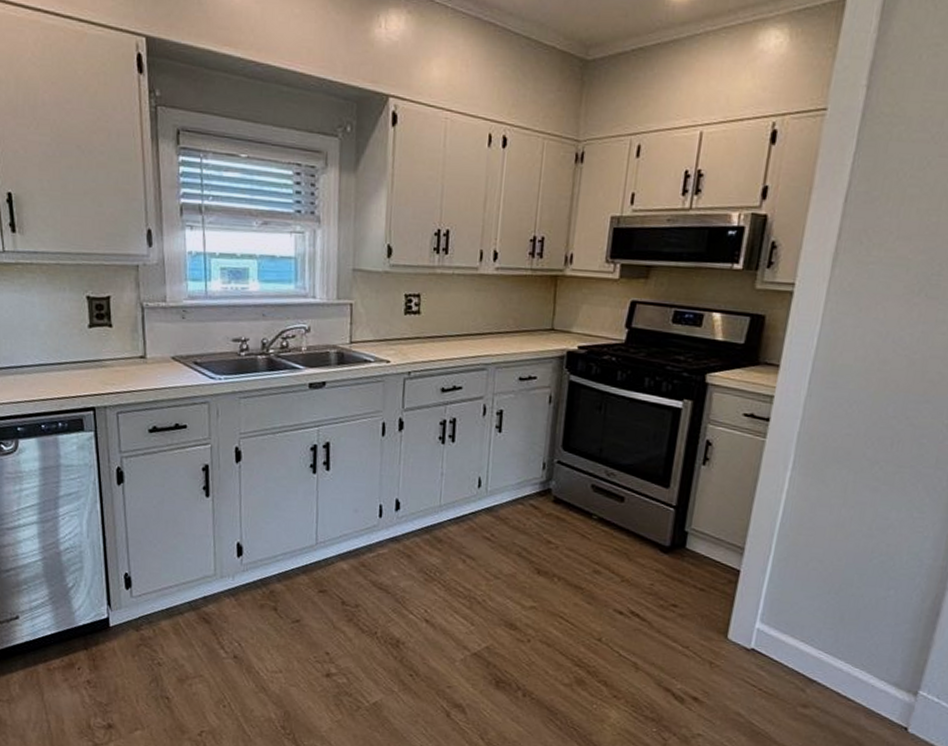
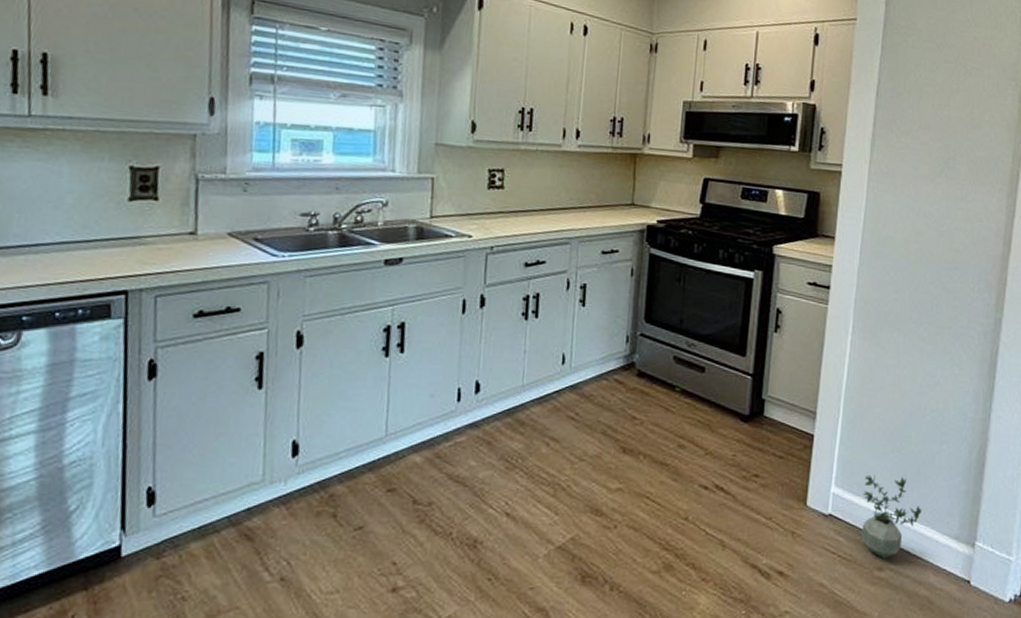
potted plant: none [786,614,858,697] -> present [861,474,922,558]

